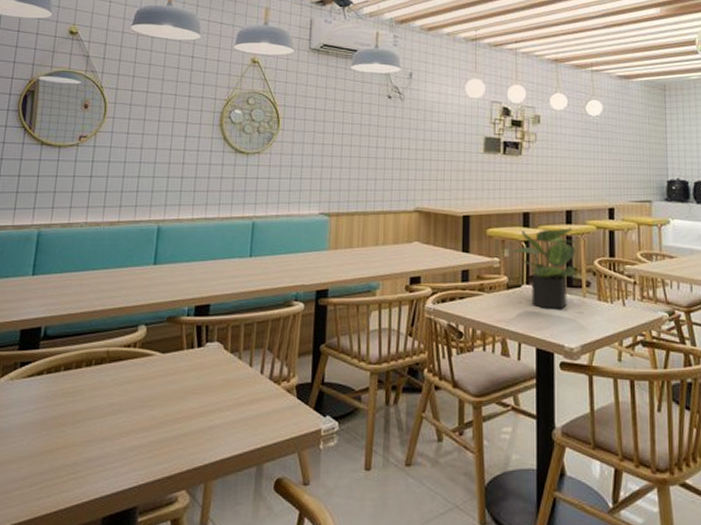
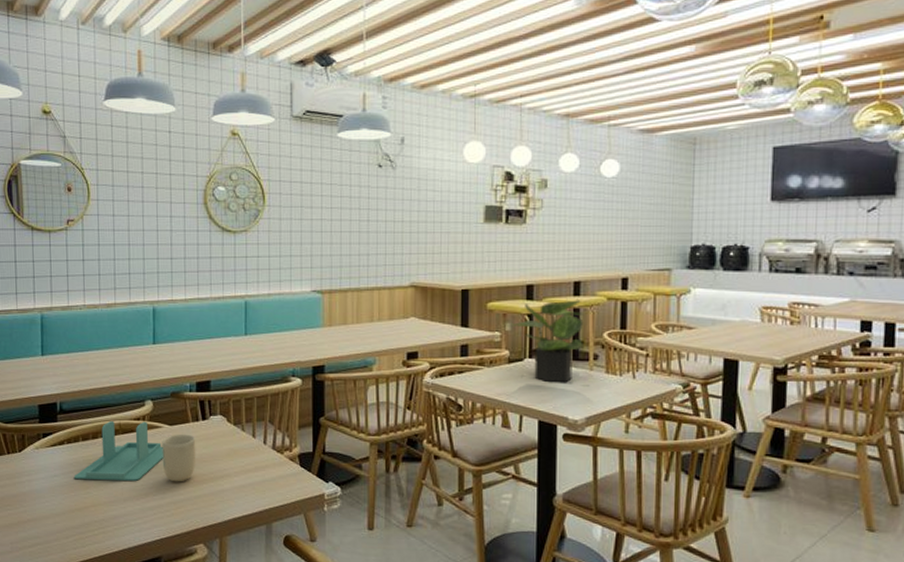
napkin holder: none [48,347,152,416] -> present [73,420,163,481]
cup: none [149,362,189,418] -> present [162,434,196,482]

